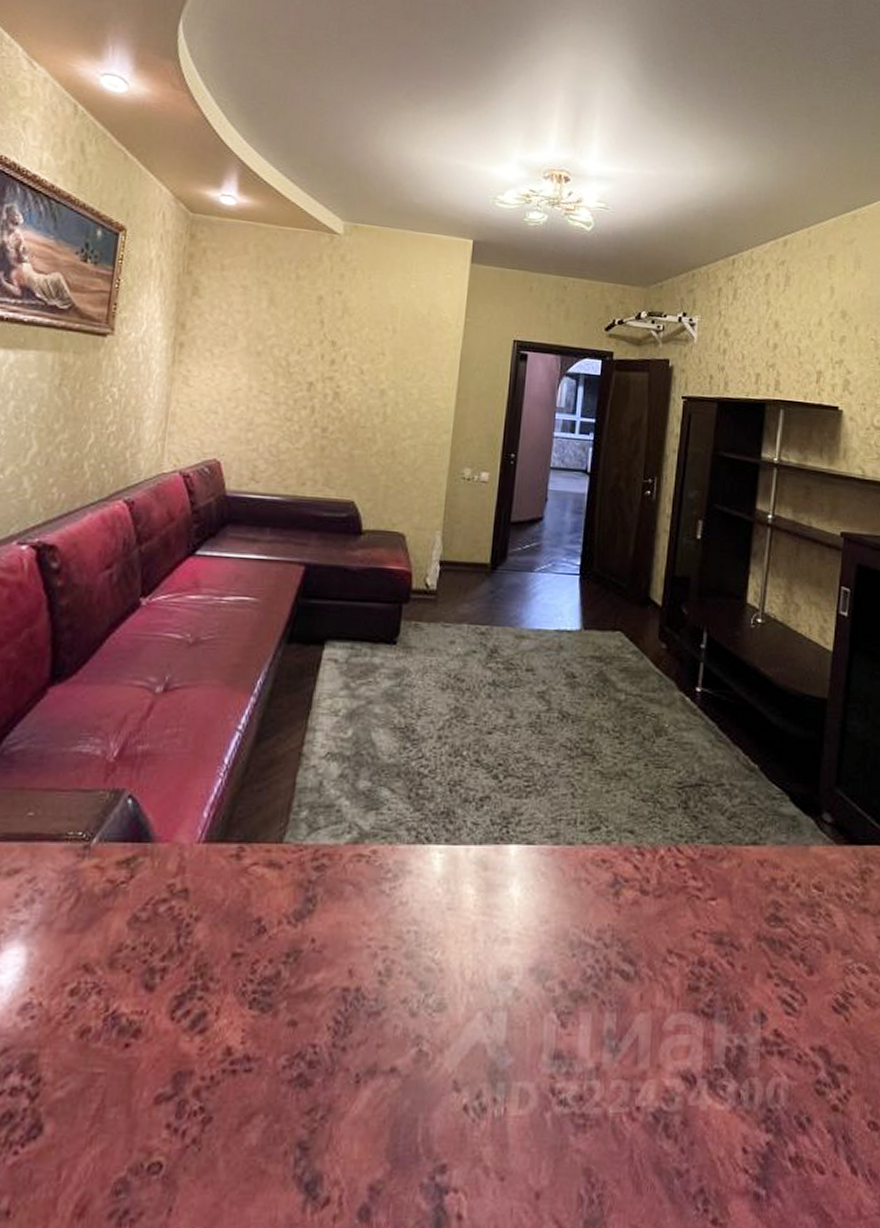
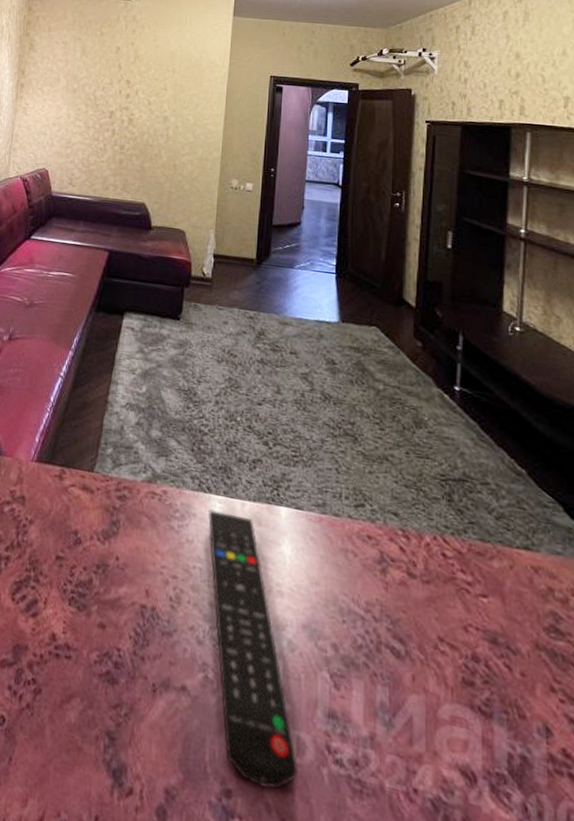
remote control: none [425,862,520,1151] -> present [207,509,299,789]

